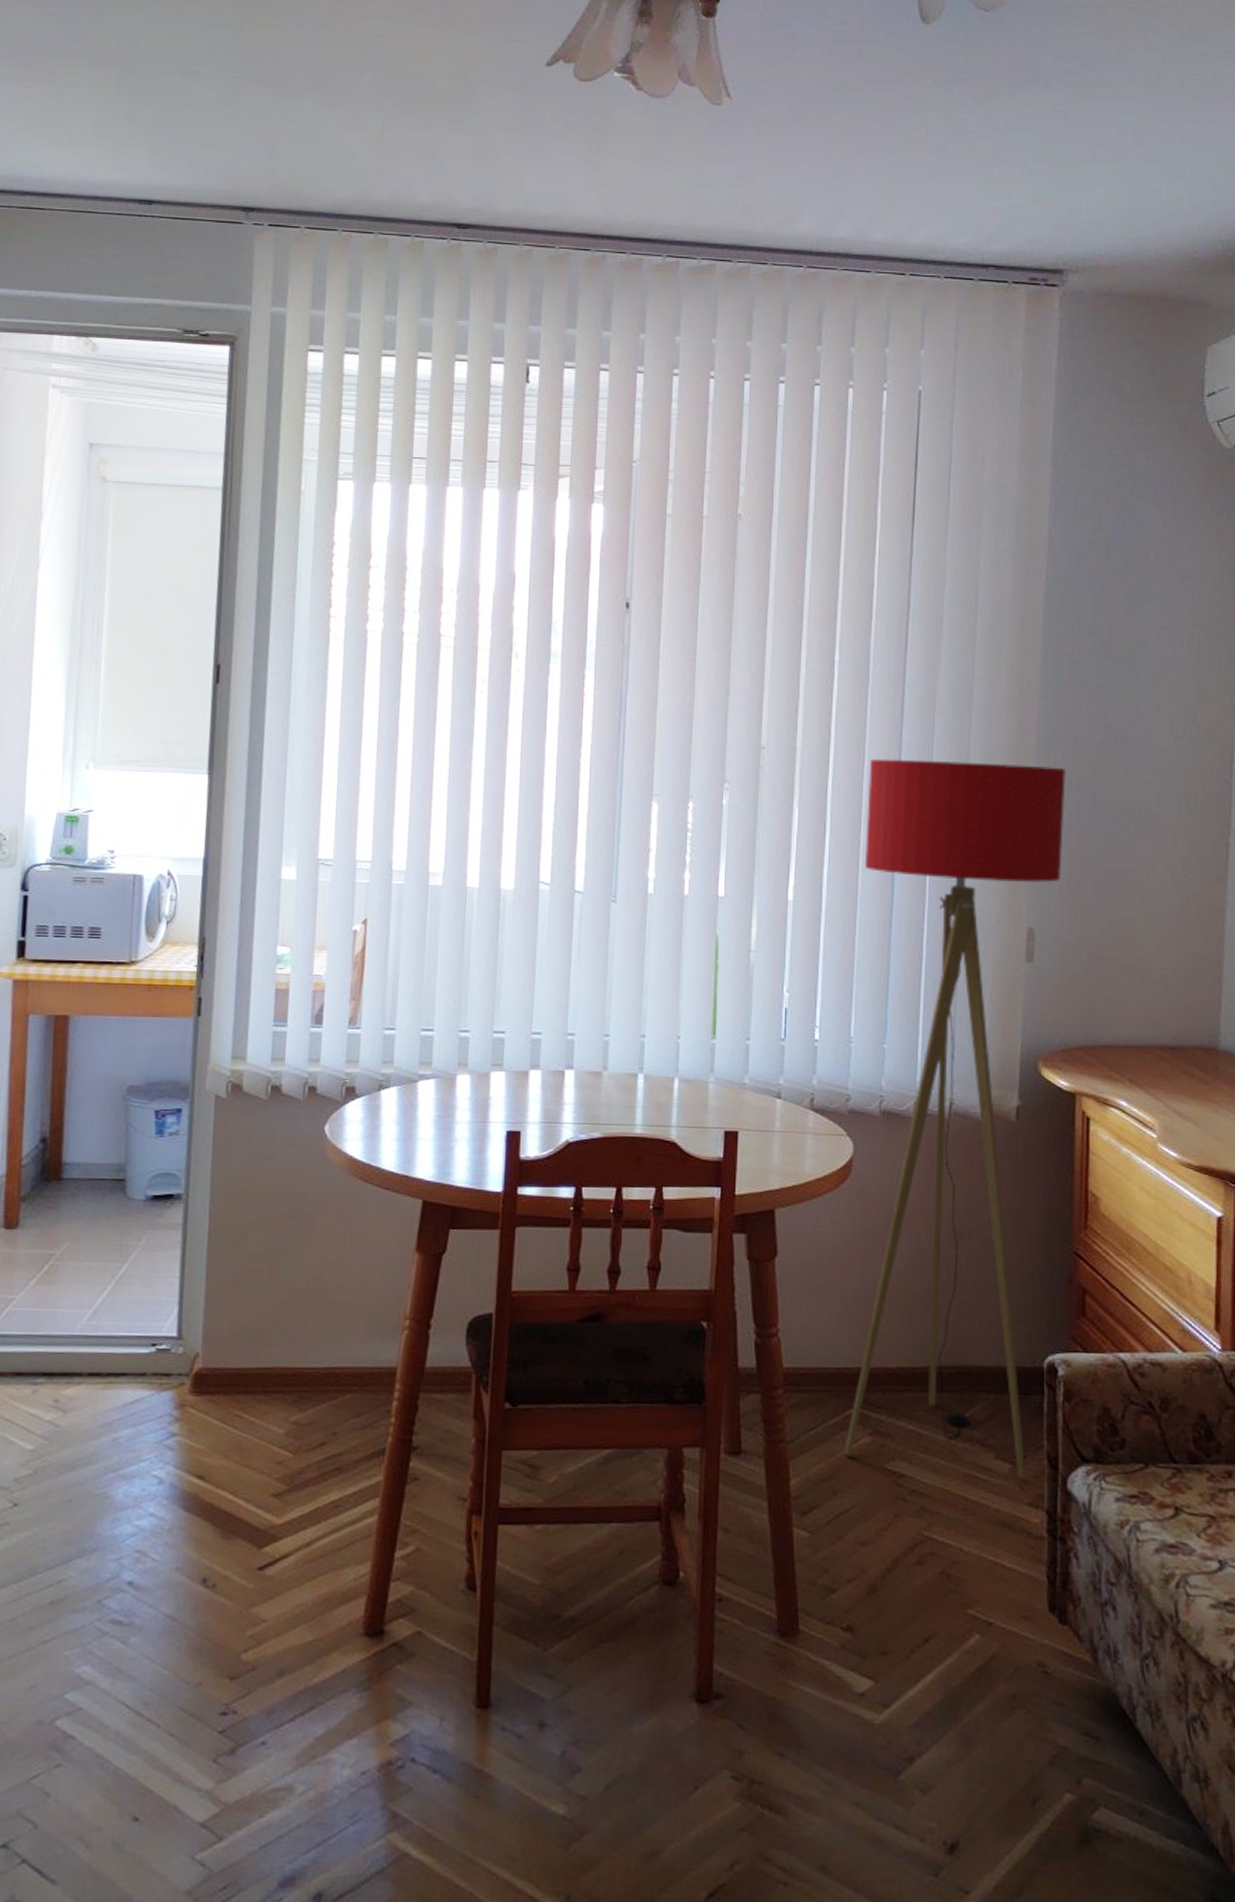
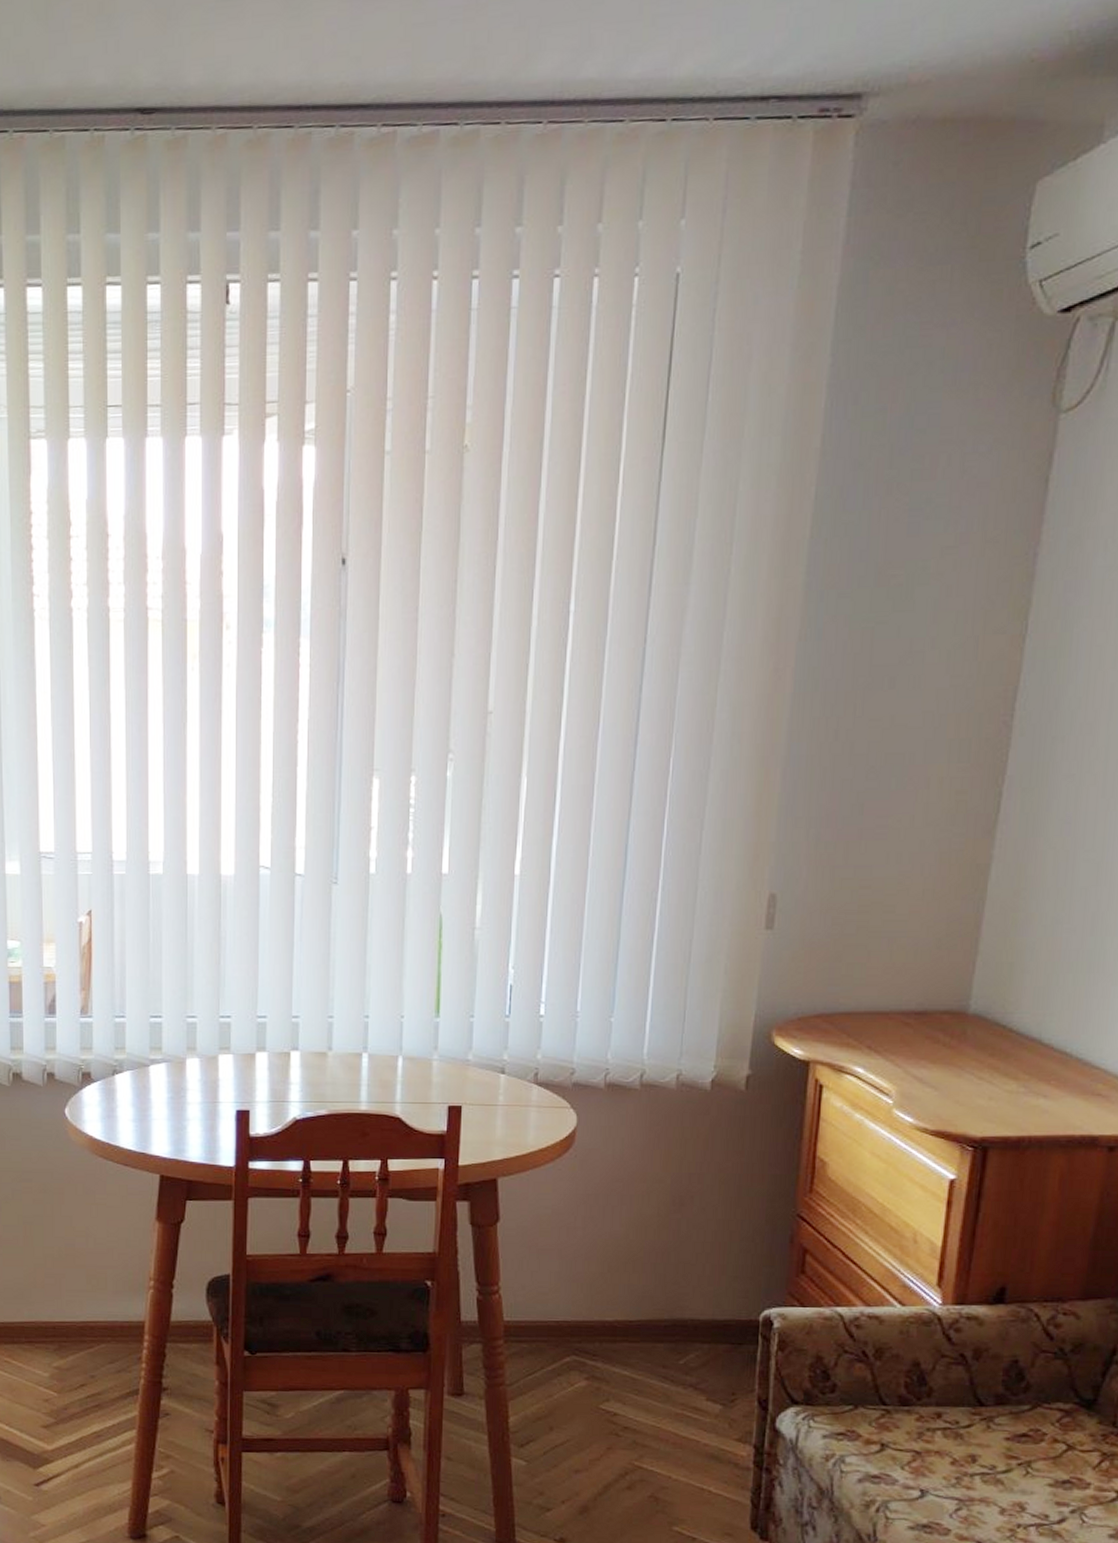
floor lamp: present [844,758,1066,1478] -> none [561,715,822,1418]

